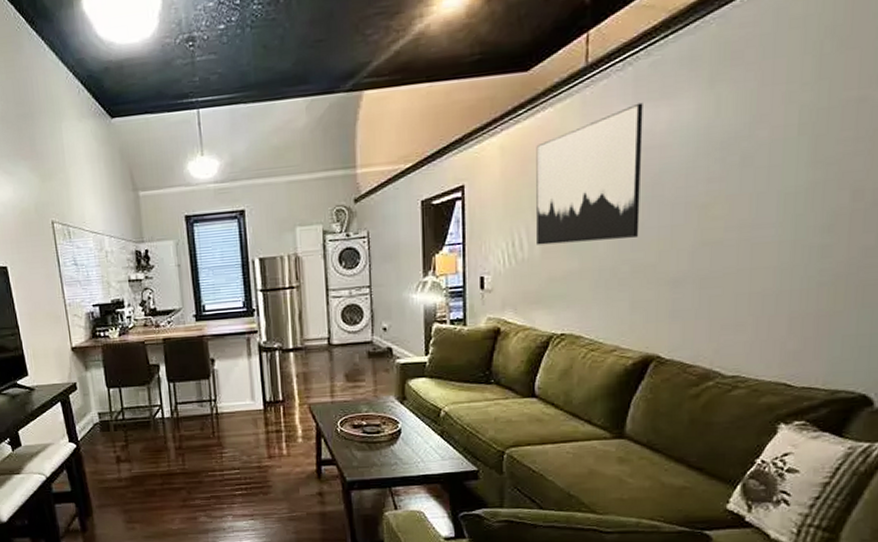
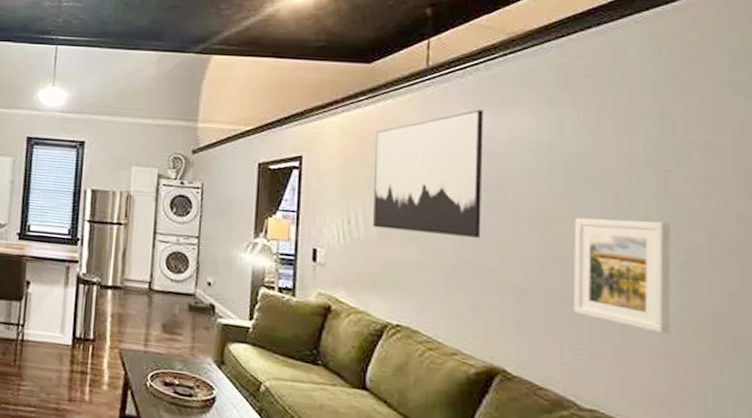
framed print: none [722,188,817,297] -> present [573,217,671,334]

